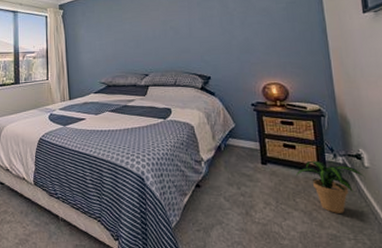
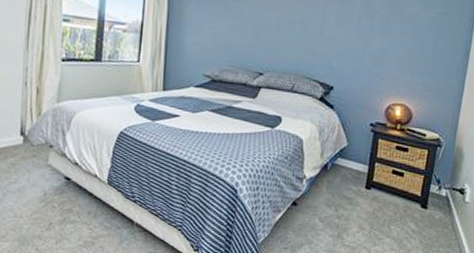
potted plant: present [296,160,364,213] -> none [397,190,462,244]

